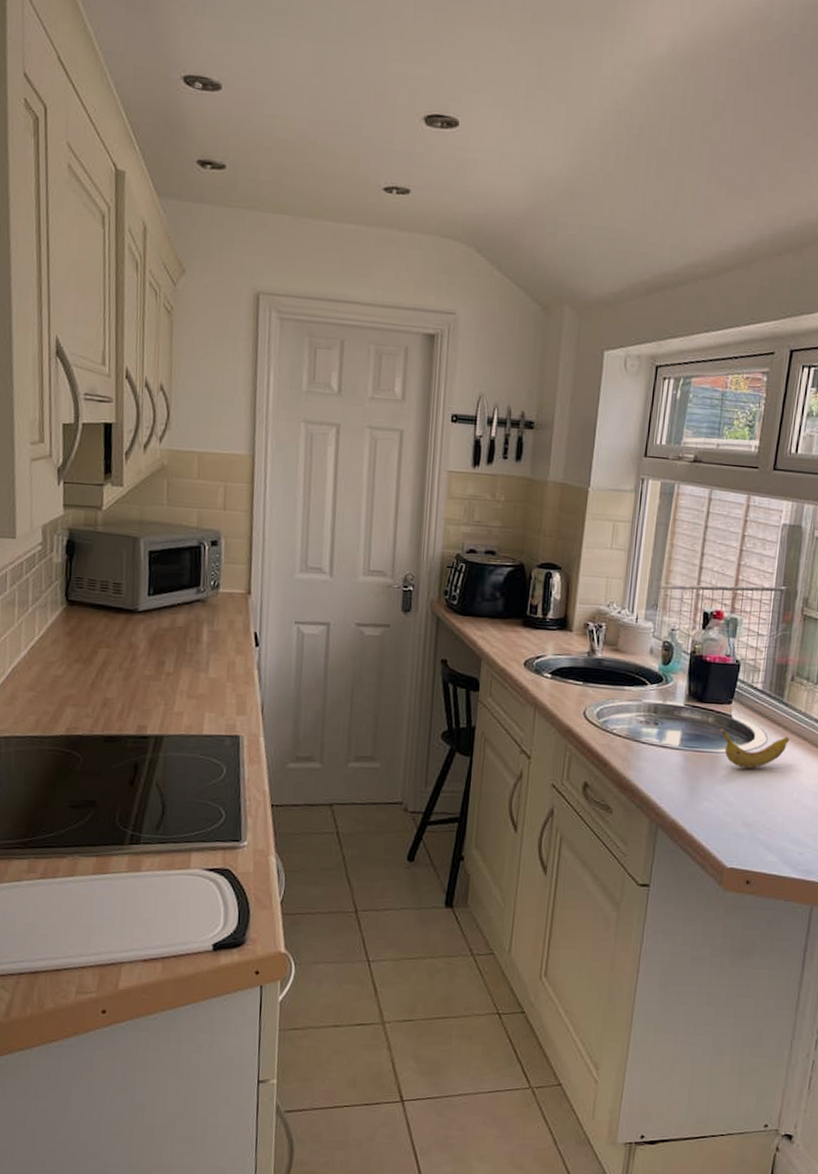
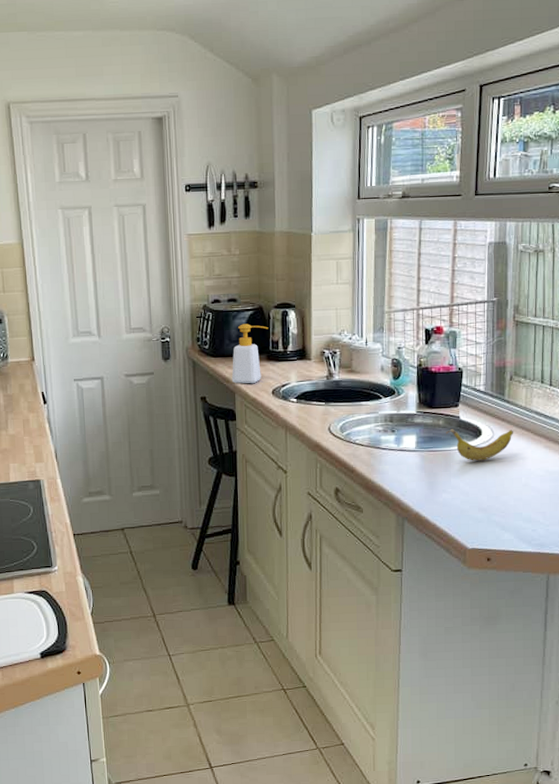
soap bottle: none [479,581,529,651] -> present [231,324,269,384]

